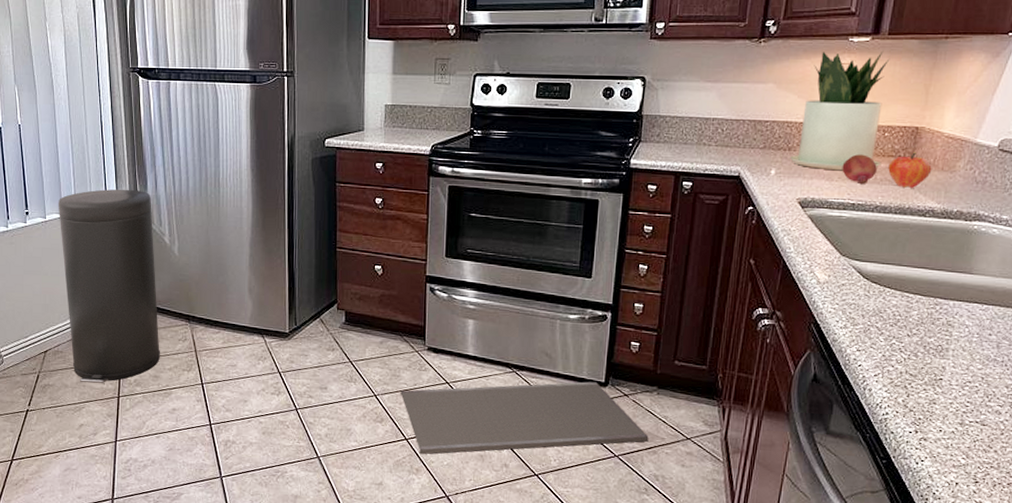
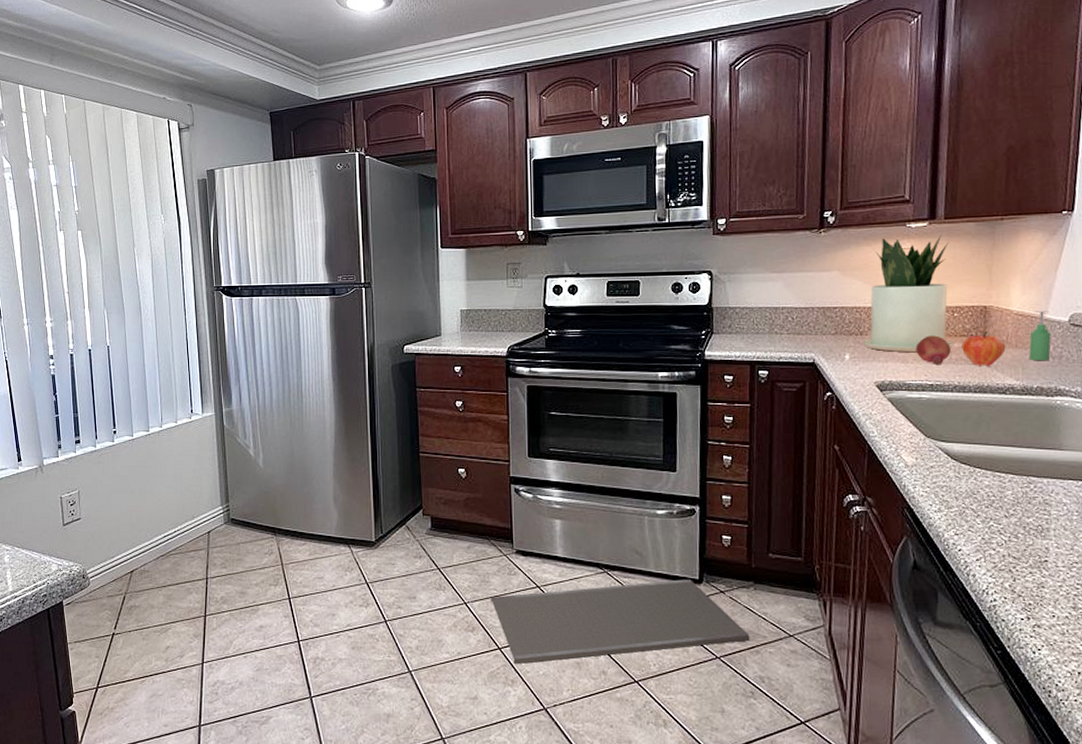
pedal bin: present [57,189,160,384] -> none [144,404,246,603]
soap dispenser: none [953,134,981,186] -> present [1029,311,1051,361]

